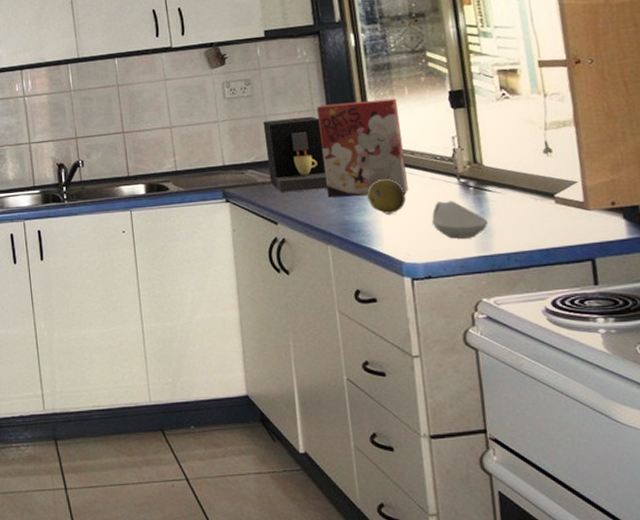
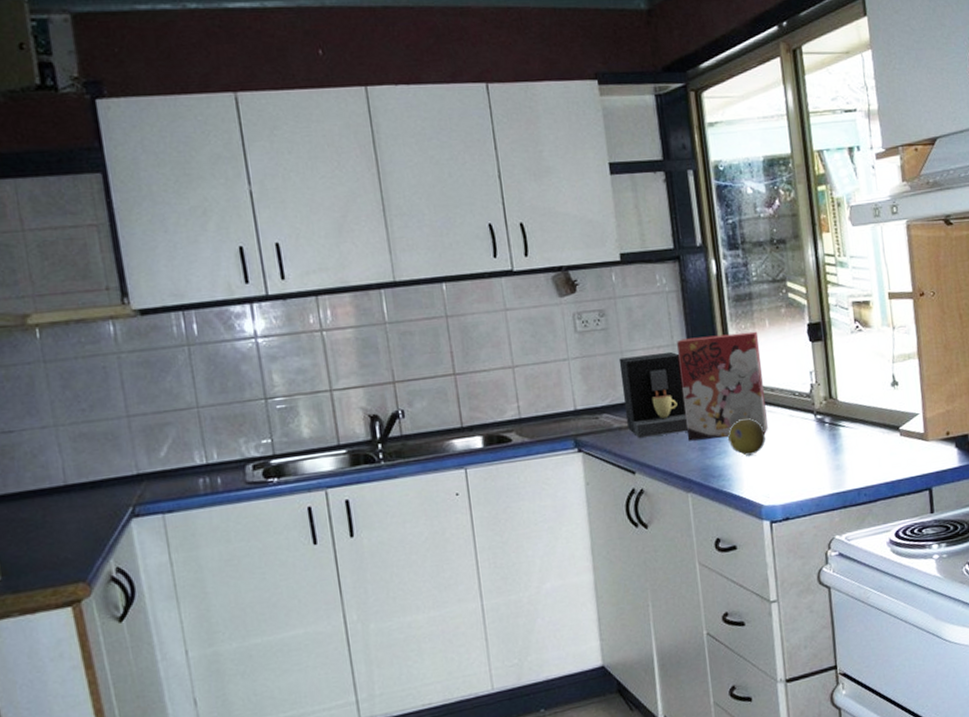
spoon rest: present [432,201,489,239] -> none [790,438,842,477]

